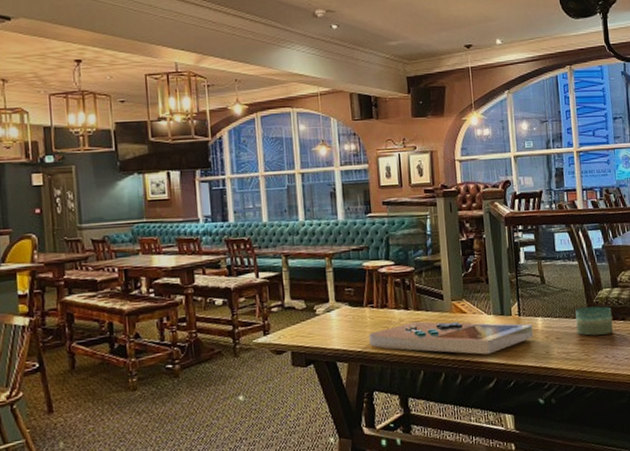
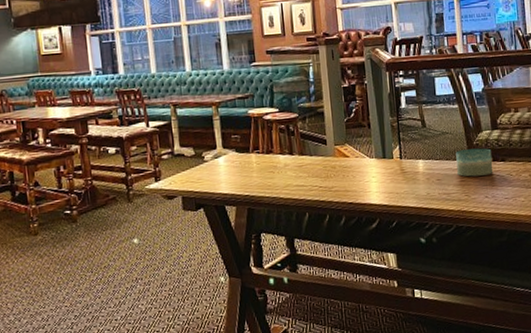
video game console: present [369,321,534,355] -> none [255,165,415,197]

